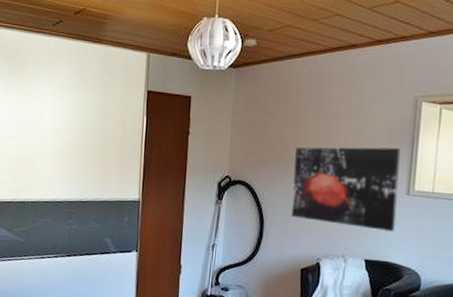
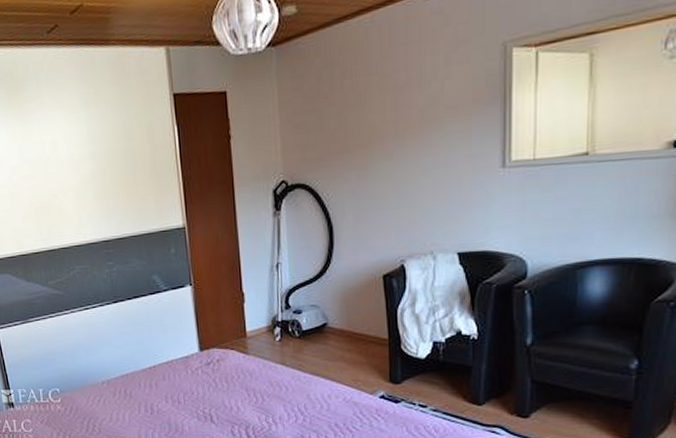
wall art: present [291,147,401,232] -> none [360,110,490,217]

